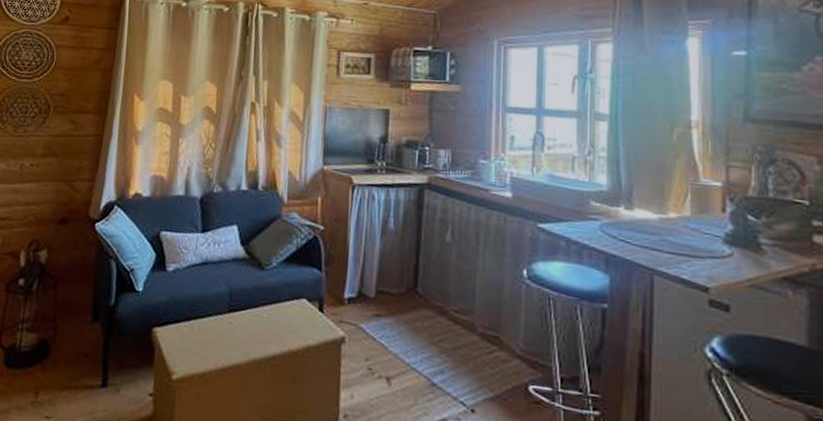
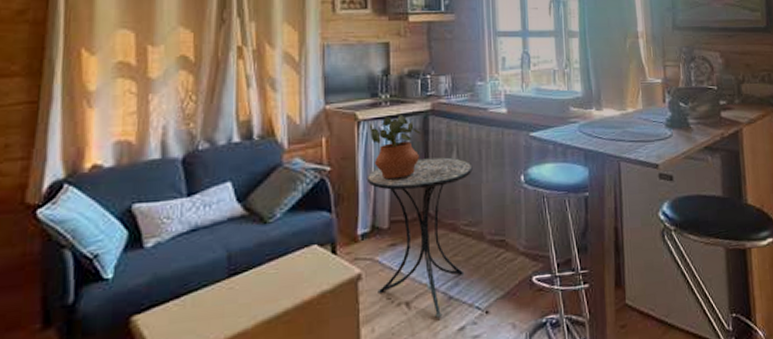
side table: none [357,232,468,402] -> present [366,157,473,318]
potted plant: none [363,185,415,249] -> present [369,115,421,180]

